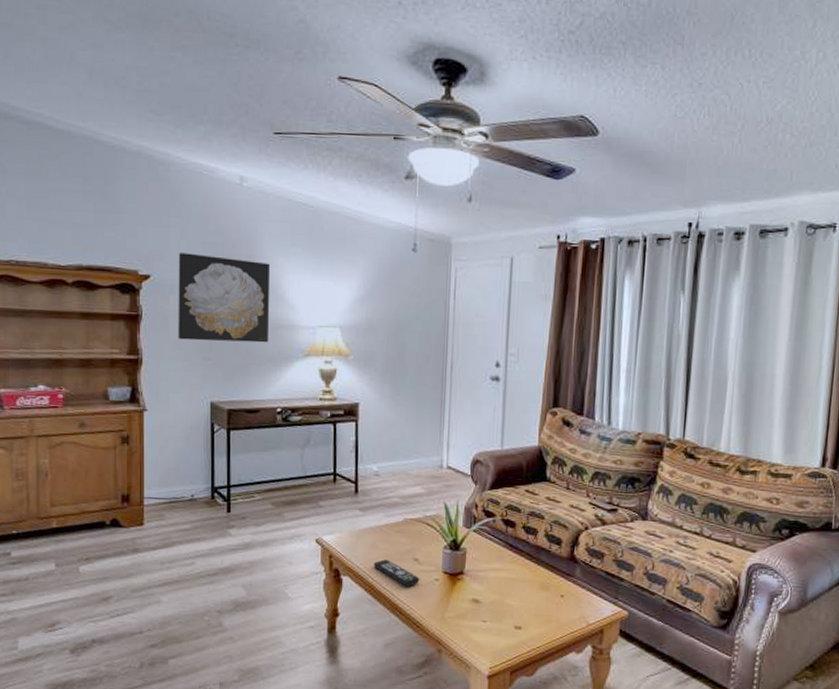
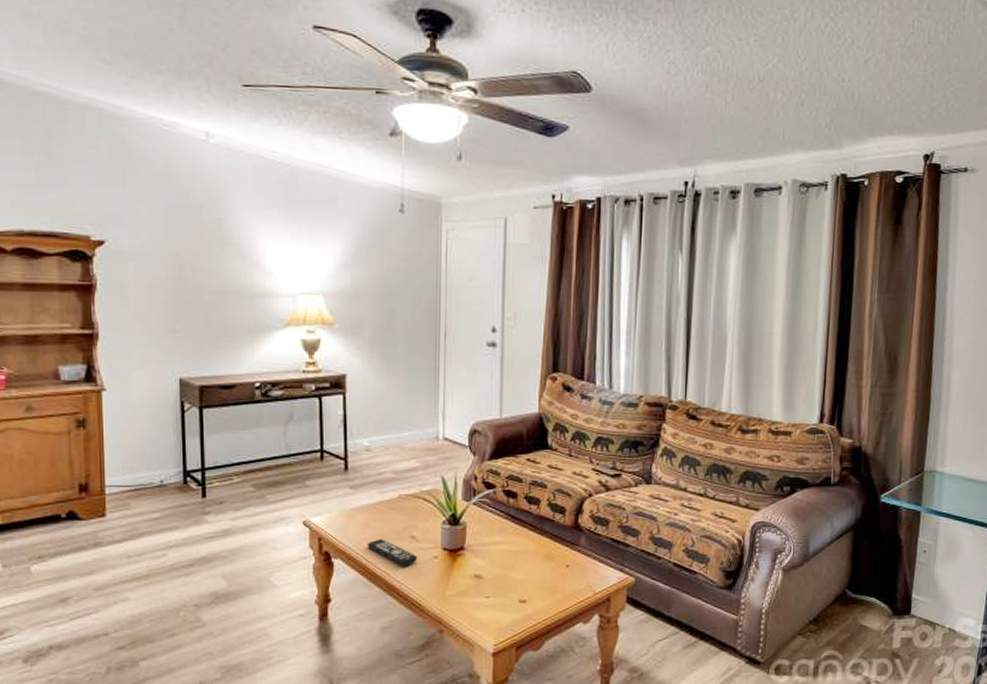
wall art: present [178,253,271,343] -> none [136,216,244,313]

